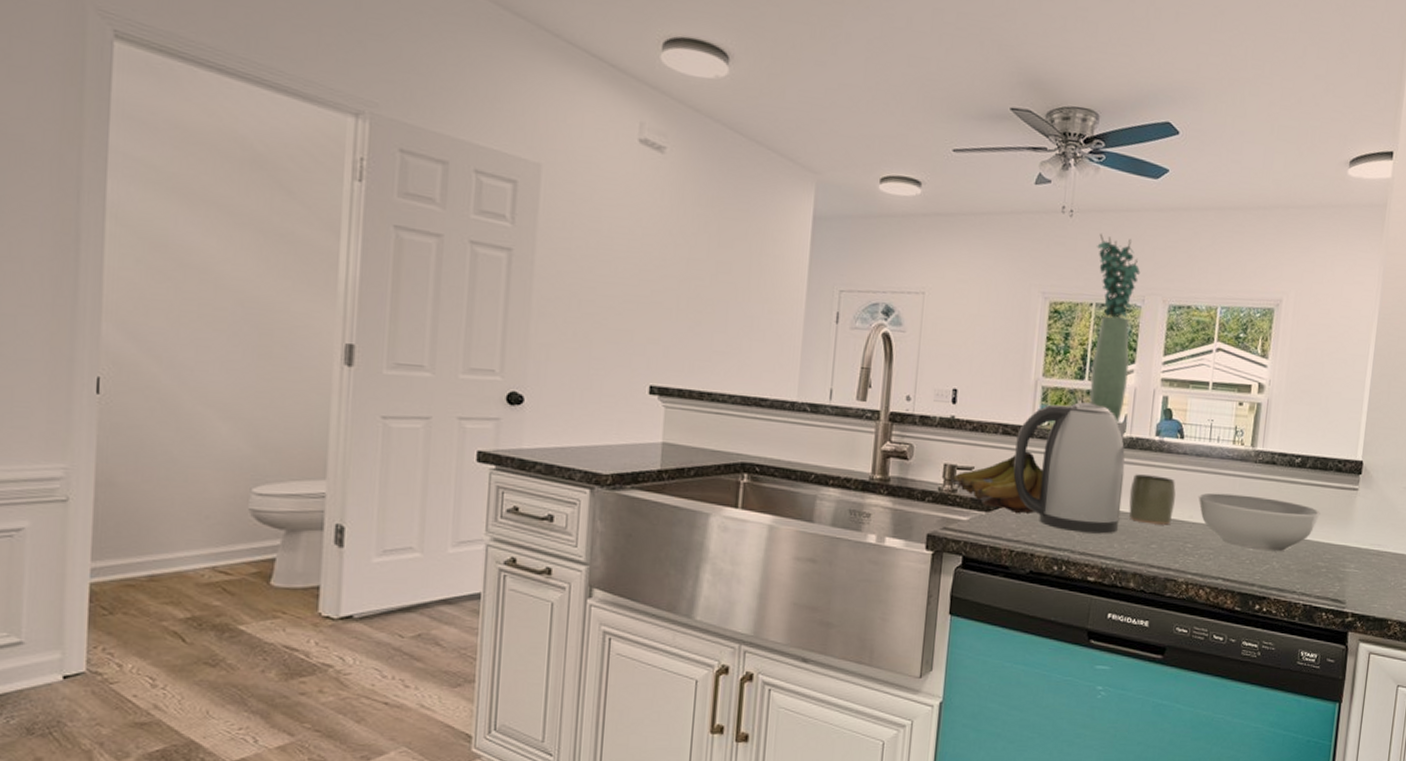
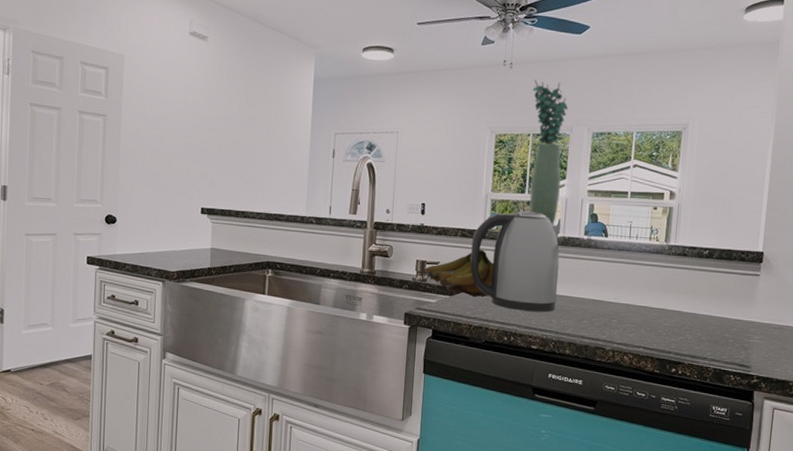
mug: present [1129,474,1176,525] -> none [563,265,602,305]
bowl: present [1198,493,1320,552] -> none [621,279,727,326]

